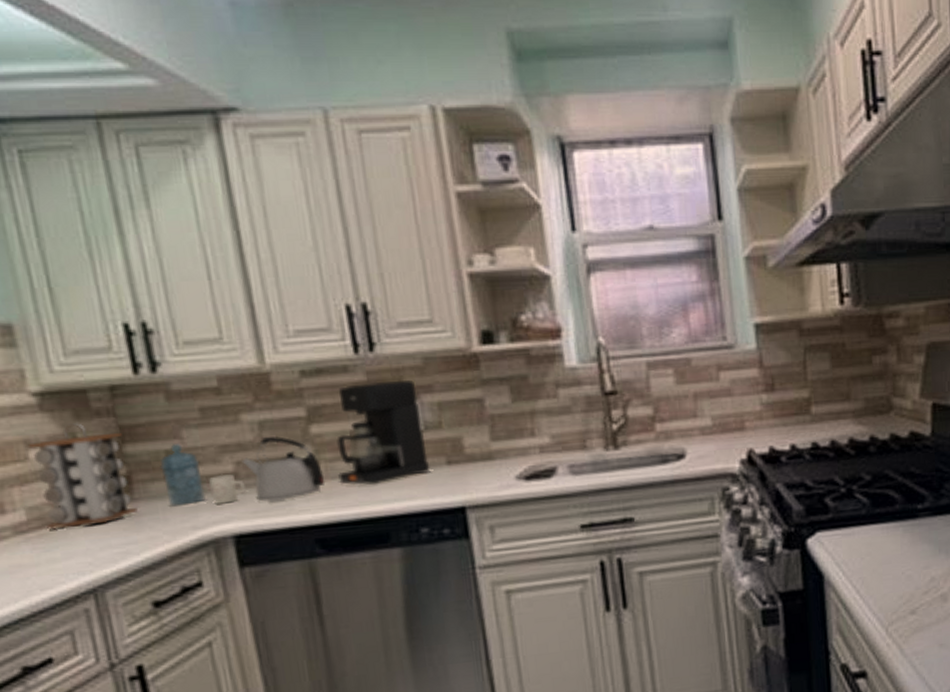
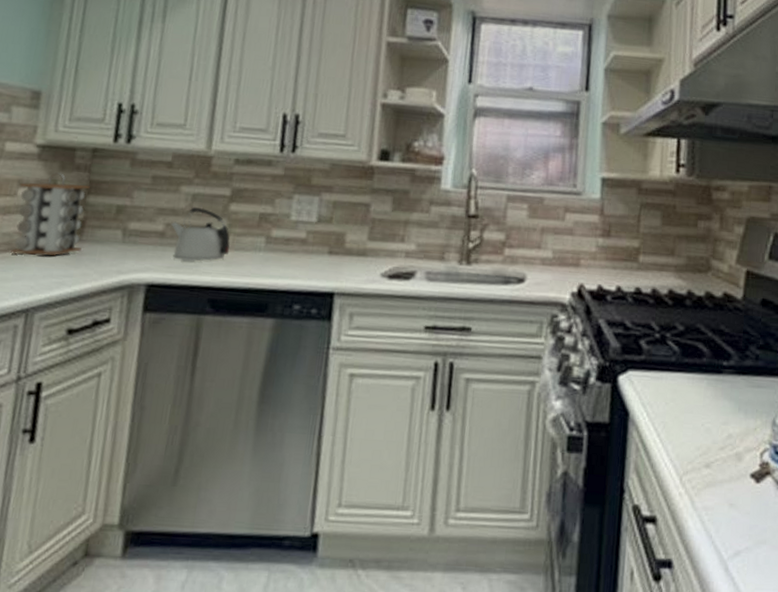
canister: present [160,442,207,507] -> none [106,200,140,253]
mug: present [209,474,246,504] -> none [139,232,168,256]
coffee maker: present [337,379,431,485] -> none [240,176,320,261]

